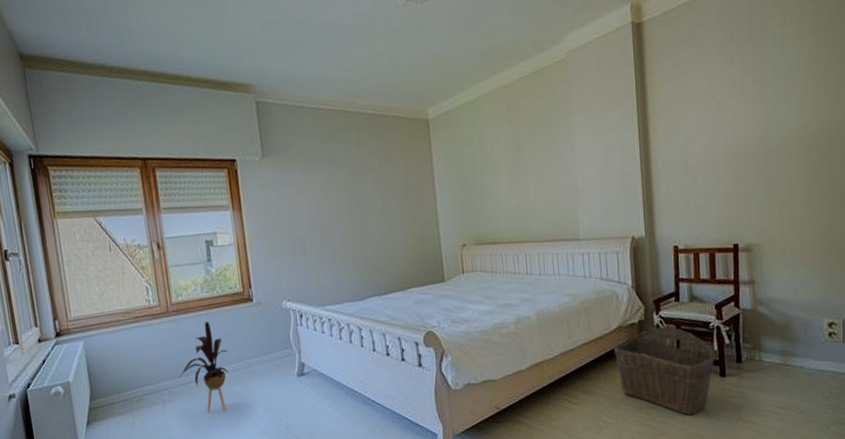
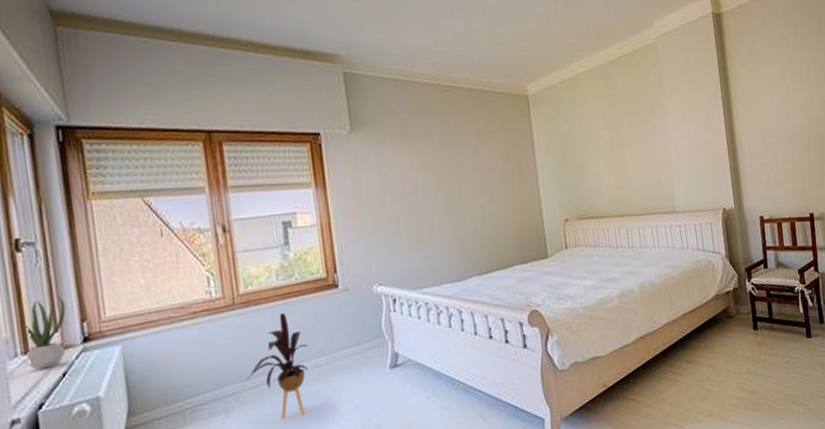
potted plant: none [15,298,44,357] -> present [25,296,66,370]
wicker basket: present [613,327,715,415] -> none [712,293,801,377]

